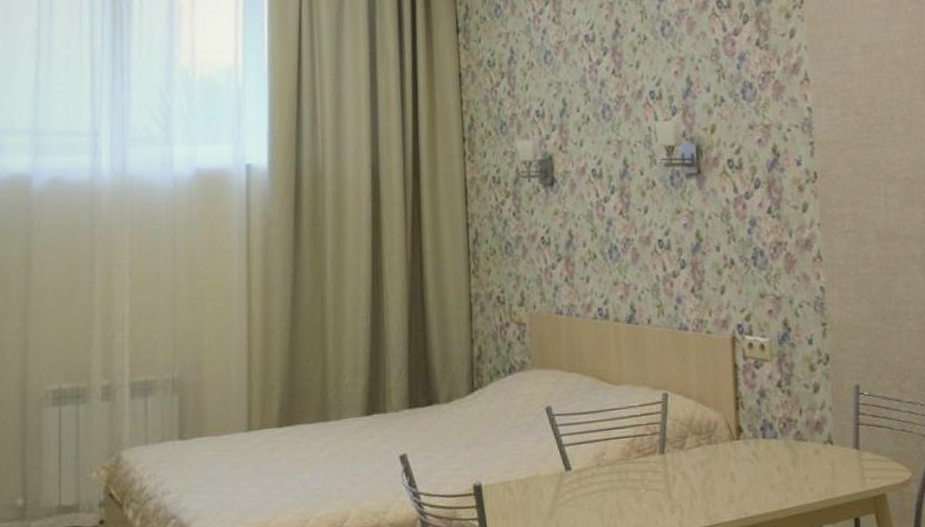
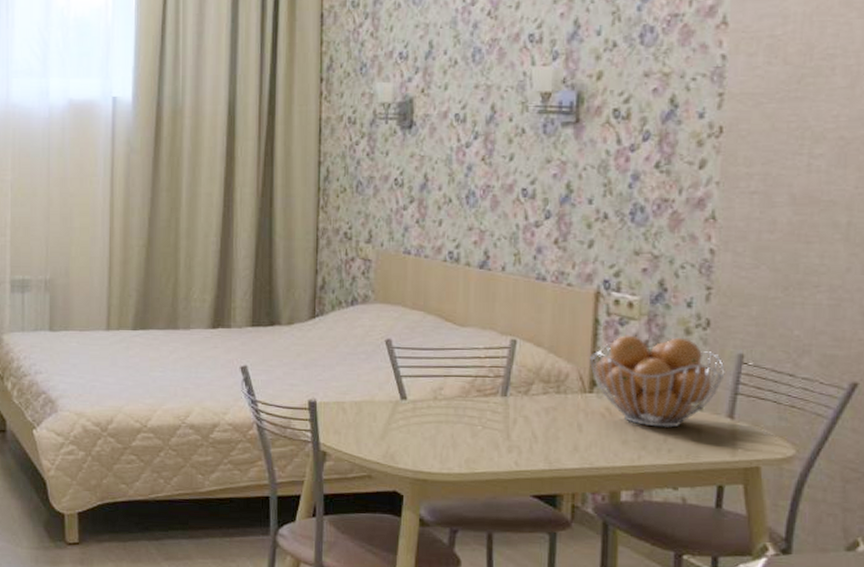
fruit basket: none [733,374,847,467] -> present [589,335,725,428]

